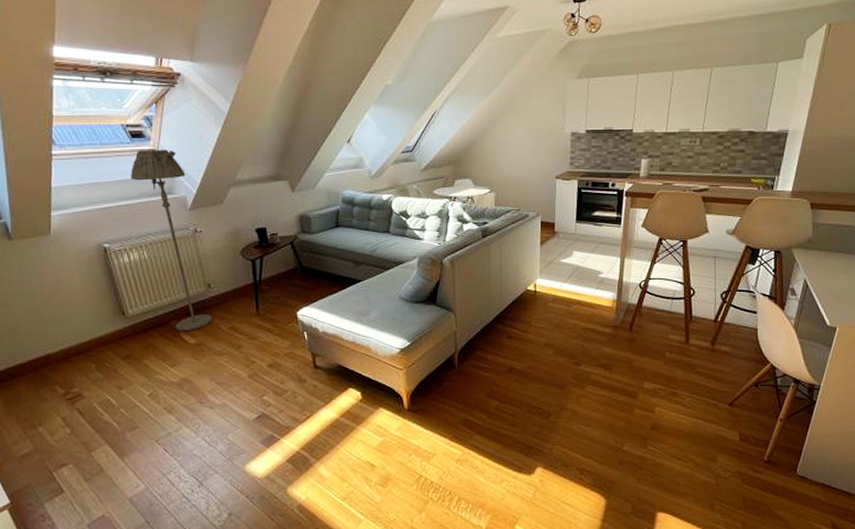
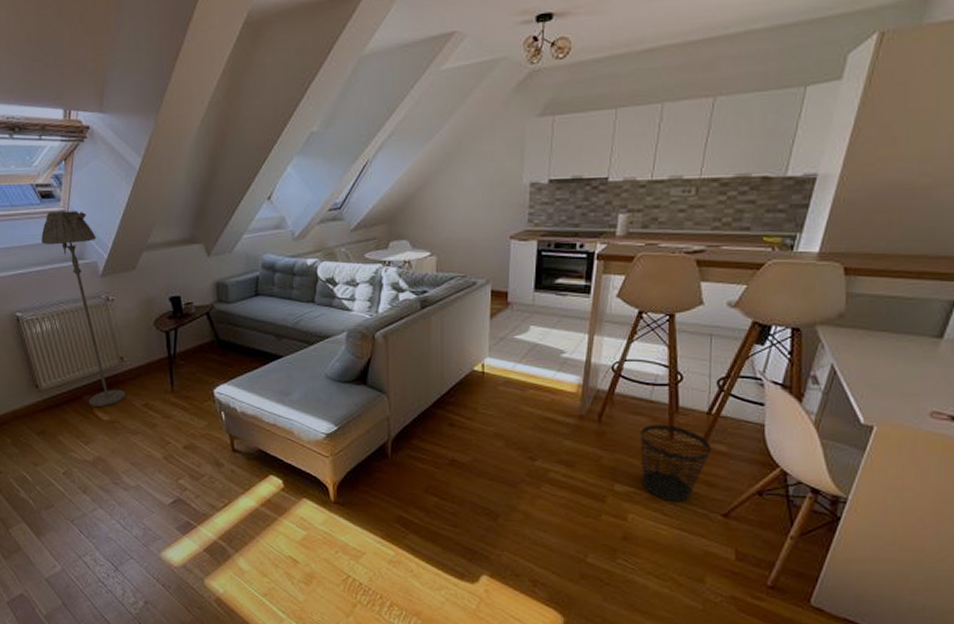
wastebasket: none [663,331,719,395] -> present [640,424,712,502]

